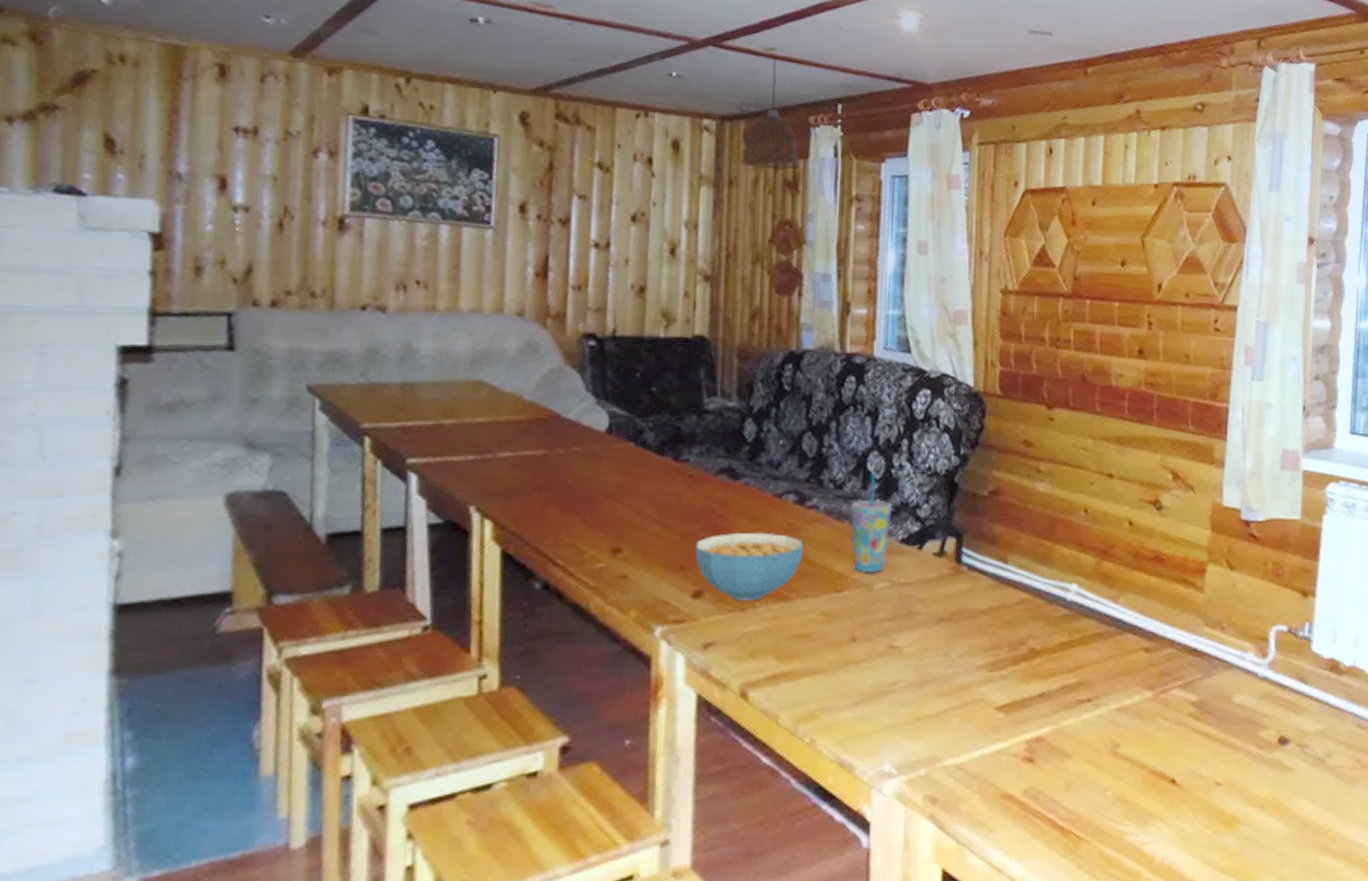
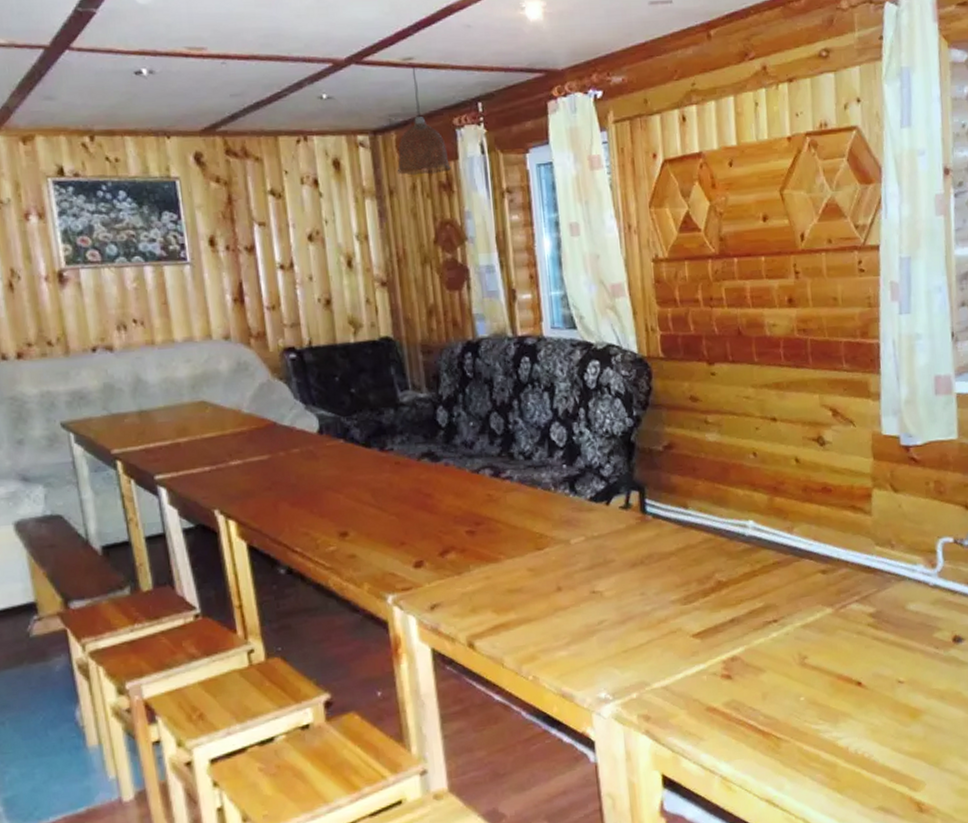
cereal bowl: present [695,532,803,601] -> none [410,505,505,566]
cup: present [850,471,893,572] -> none [541,440,580,530]

